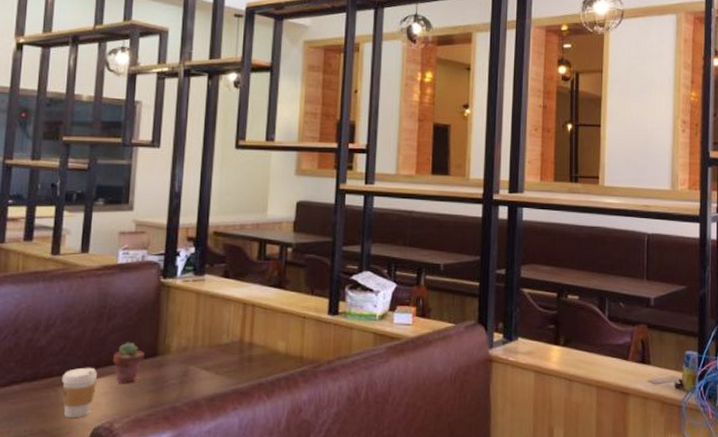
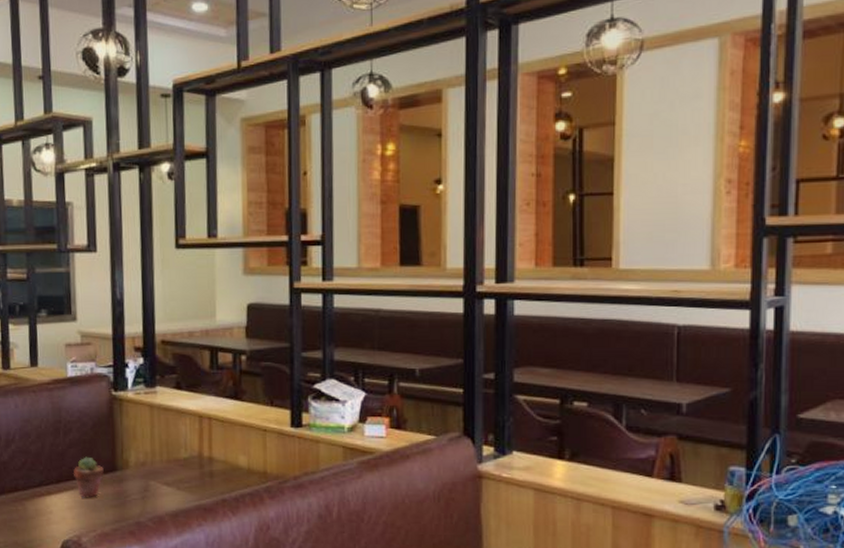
coffee cup: present [61,367,97,418] -> none [27,482,61,532]

